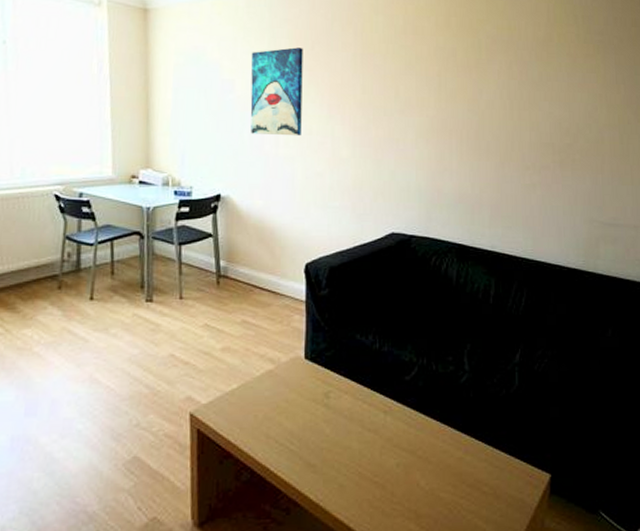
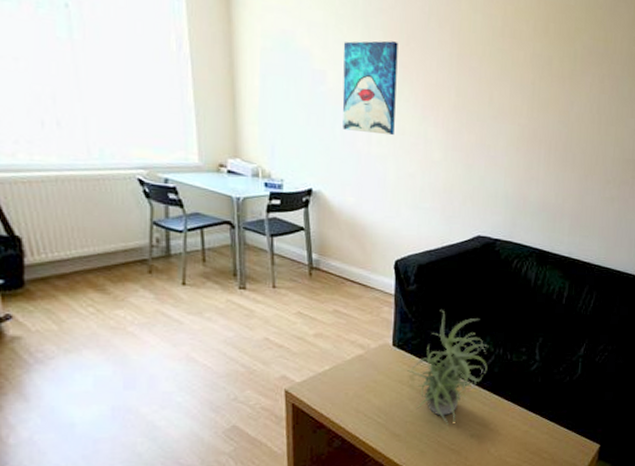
potted plant: none [320,316,411,453] -> present [406,310,489,426]

